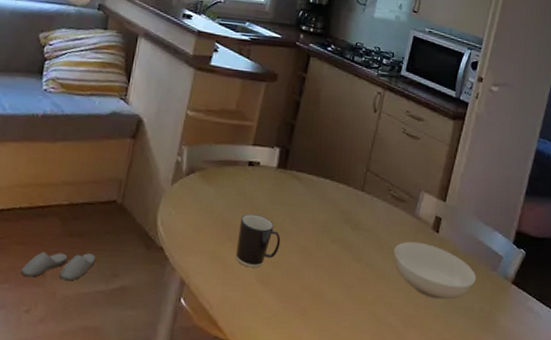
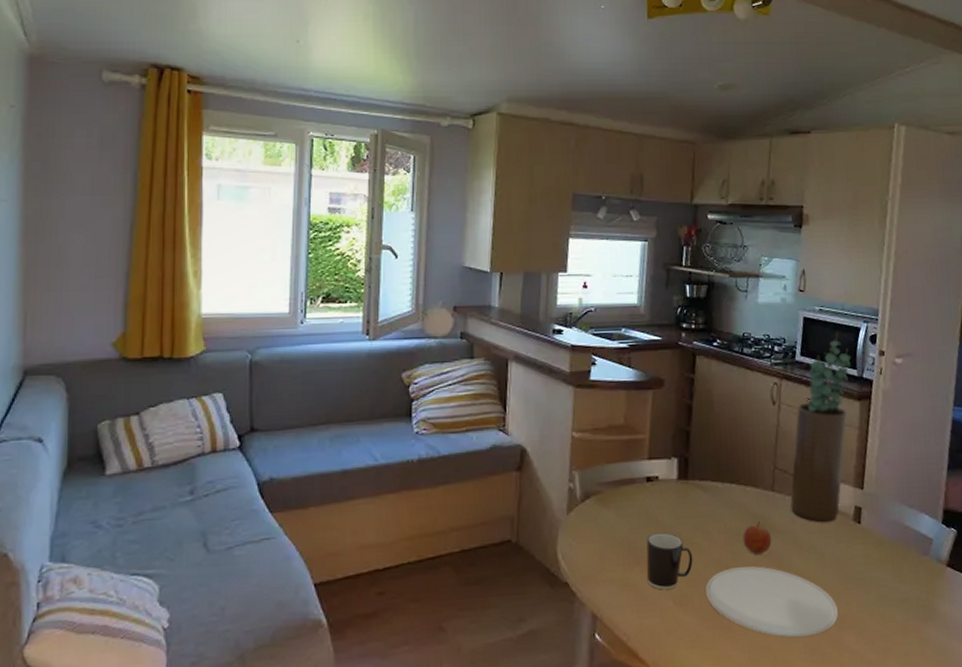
slippers: present [20,252,96,281] -> none [419,600,498,635]
plate: none [288,256,406,330] -> present [706,566,838,639]
fruit: none [328,217,356,248] -> present [742,522,772,555]
vase: none [377,54,452,227] -> present [790,332,852,522]
bowl: present [394,241,476,299] -> none [815,536,908,595]

